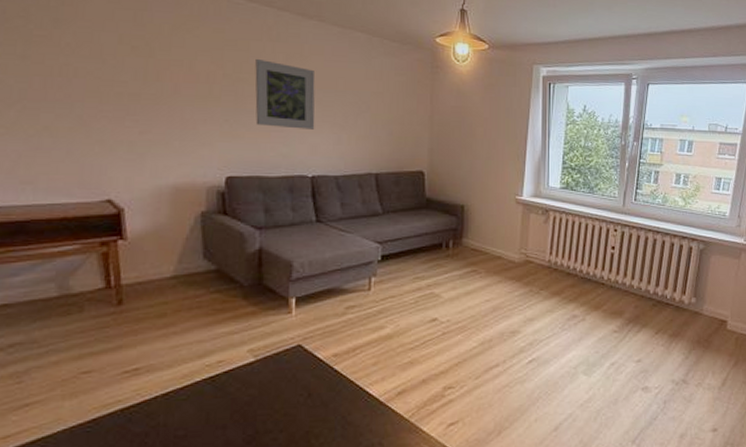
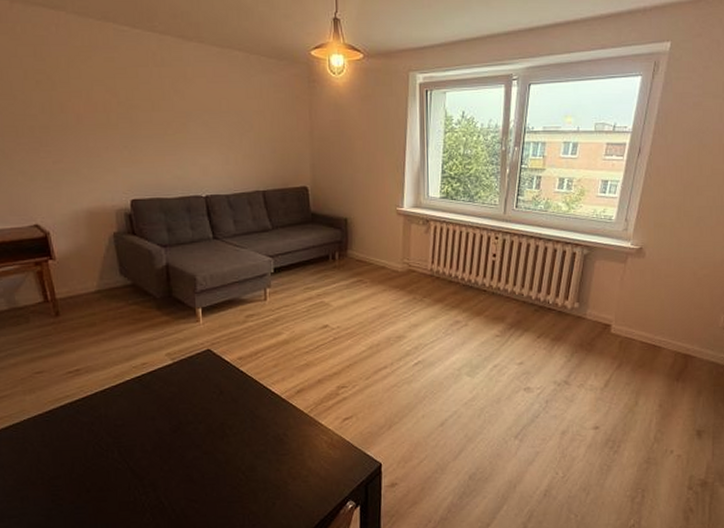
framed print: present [255,58,315,129] -> none [145,84,204,152]

